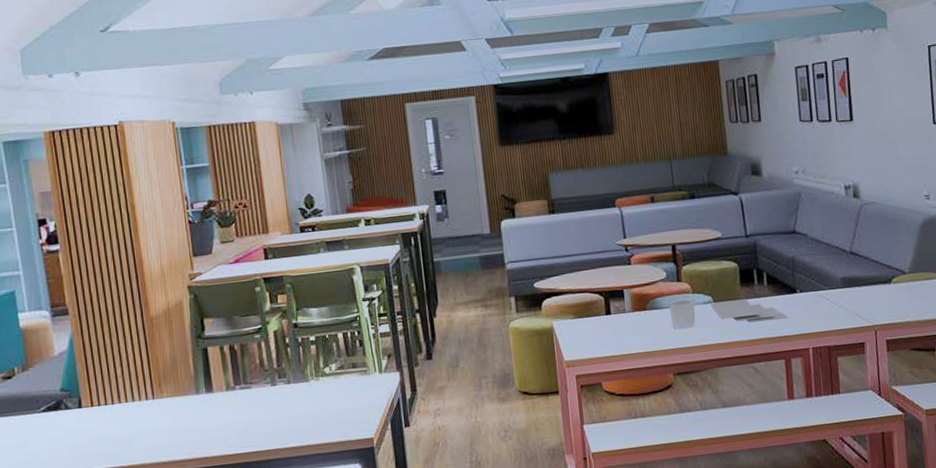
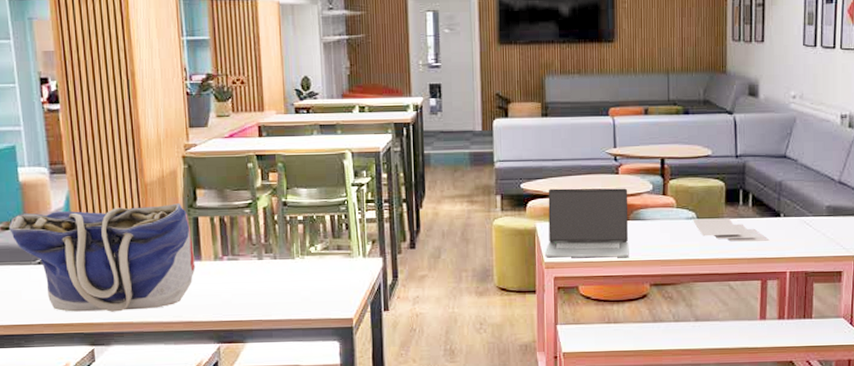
tote bag: none [11,335,207,459] -> present [9,203,196,312]
laptop: none [562,278,650,356] -> present [546,188,629,258]
mug: present [668,299,696,330] -> none [652,213,677,243]

